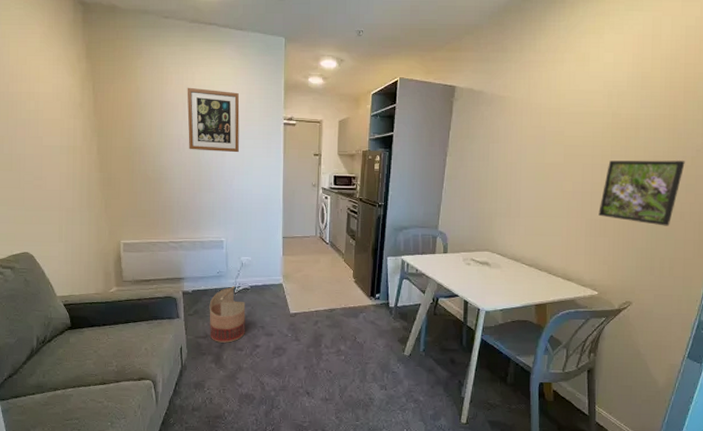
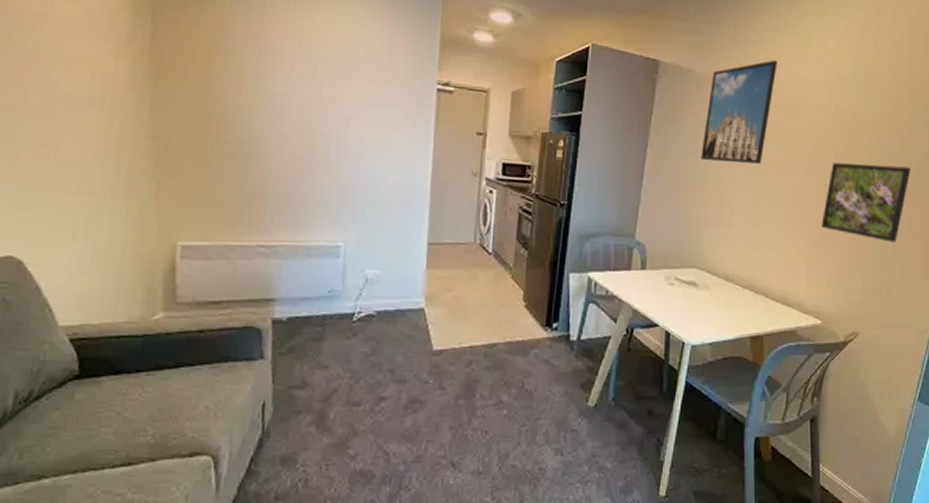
wall art: present [187,87,240,153] -> none [297,29,376,125]
basket: present [209,286,246,343] -> none [310,311,369,395]
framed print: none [491,77,559,166] -> present [701,60,778,164]

